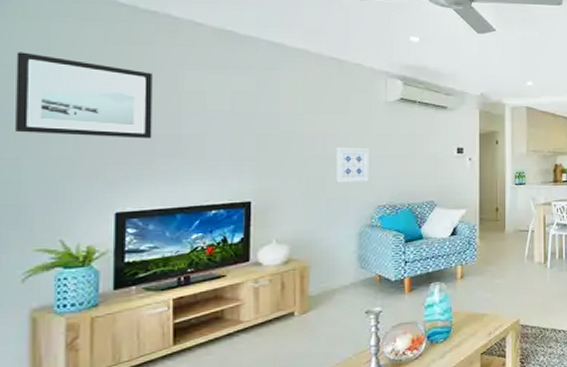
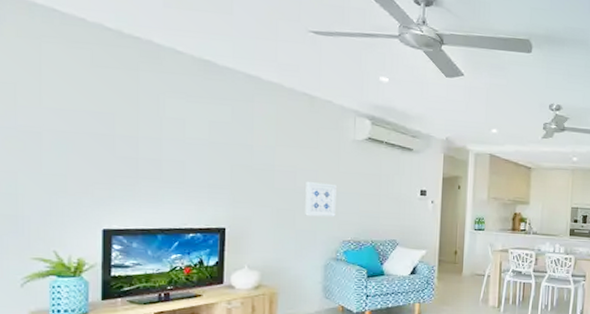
wall art: present [16,52,153,139] -> none [12,70,136,161]

